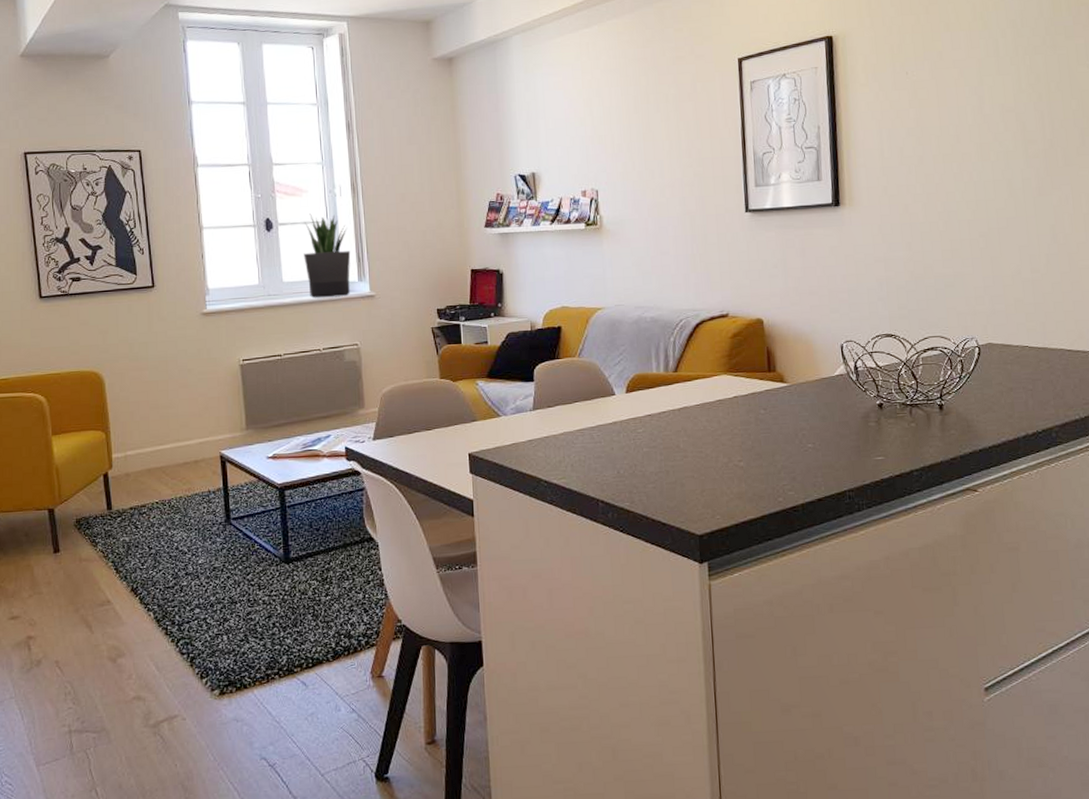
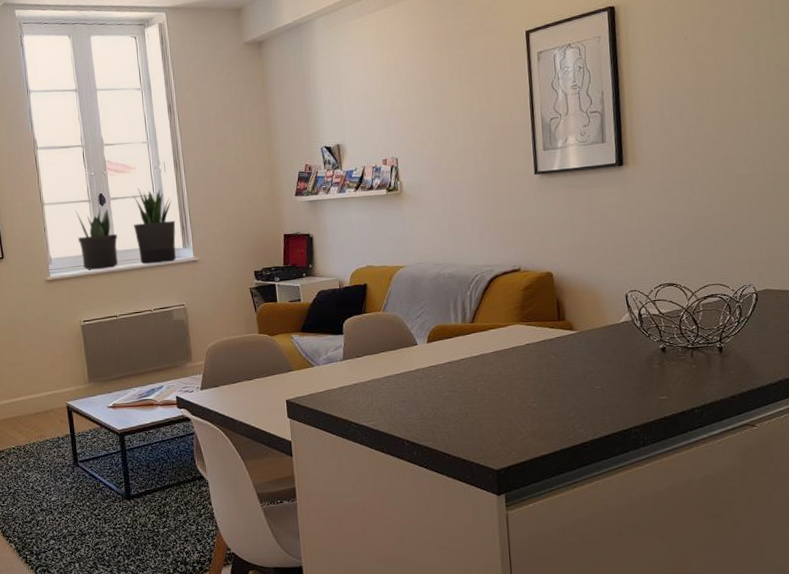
planter: none [238,234,285,303] -> present [75,208,118,270]

